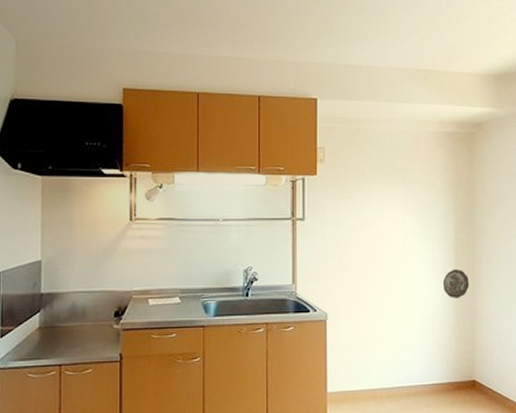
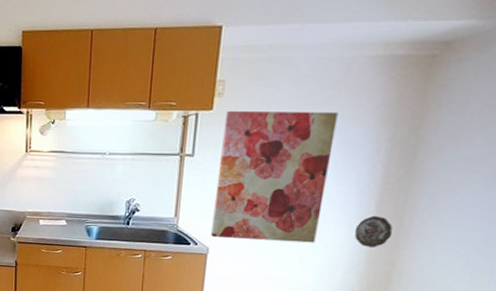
wall art: none [327,175,416,302] -> present [211,110,338,243]

